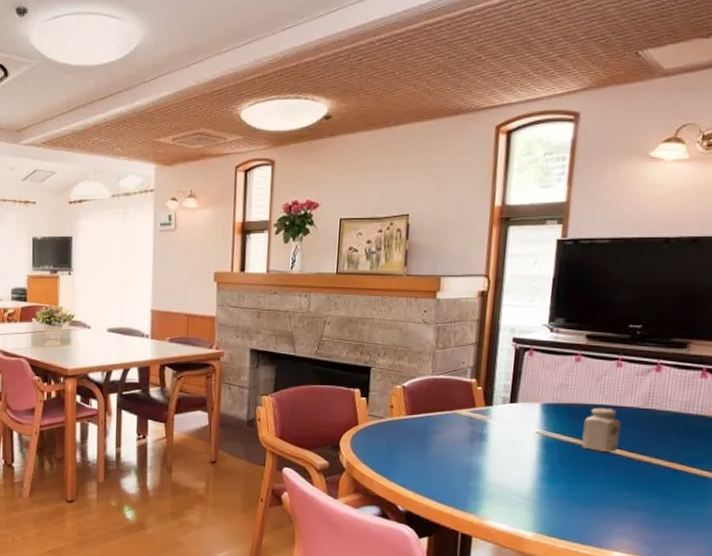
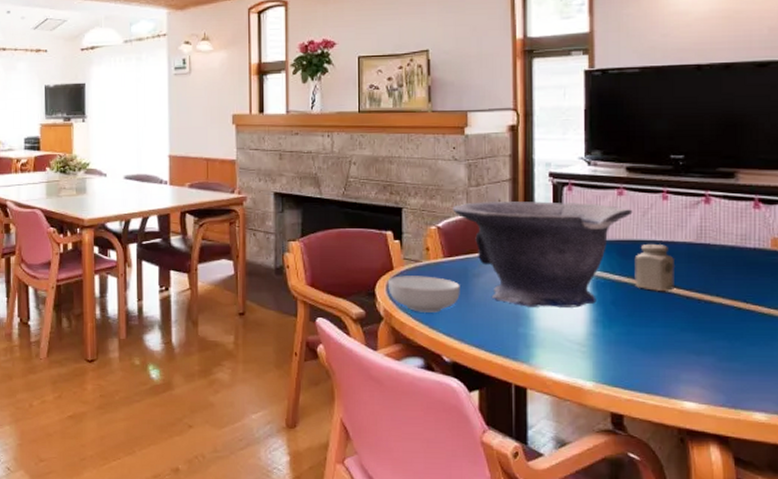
cereal bowl: none [352,431,419,466] -> present [388,276,460,313]
decorative bowl: none [418,364,588,465] -> present [453,201,633,308]

